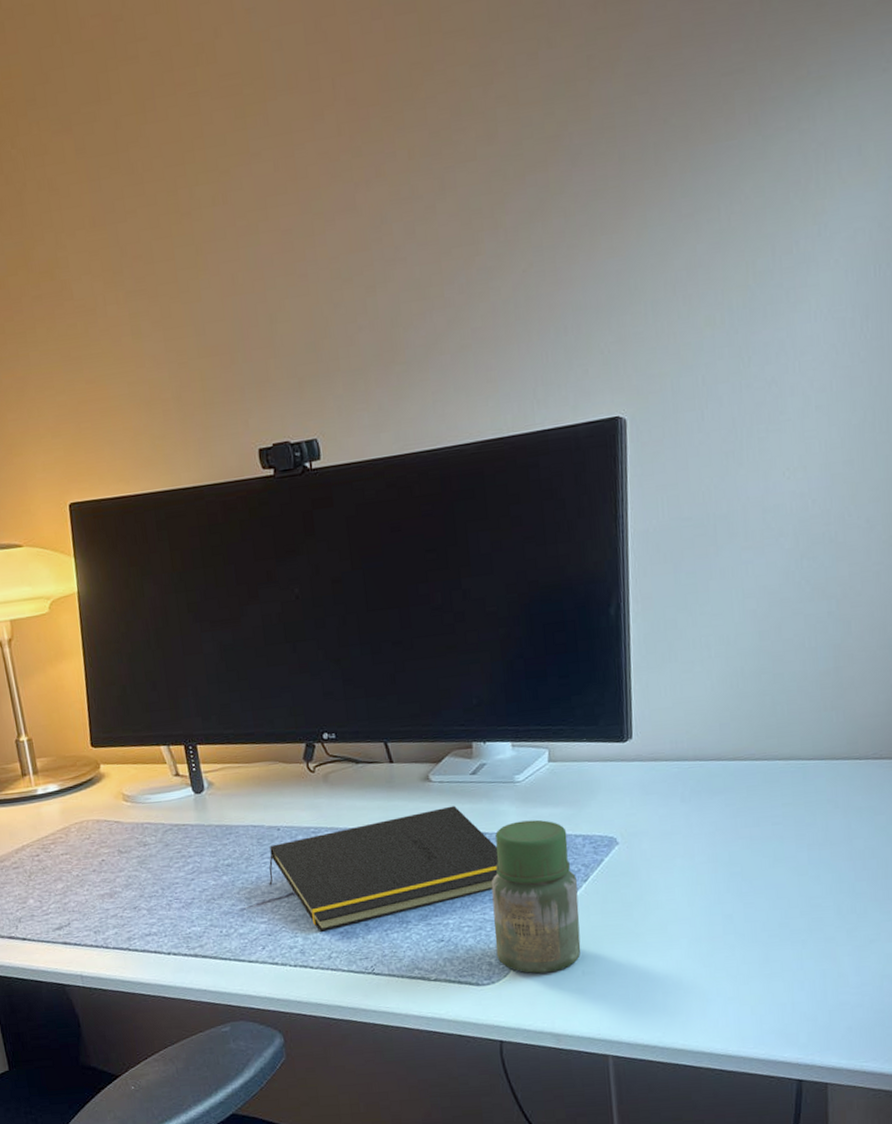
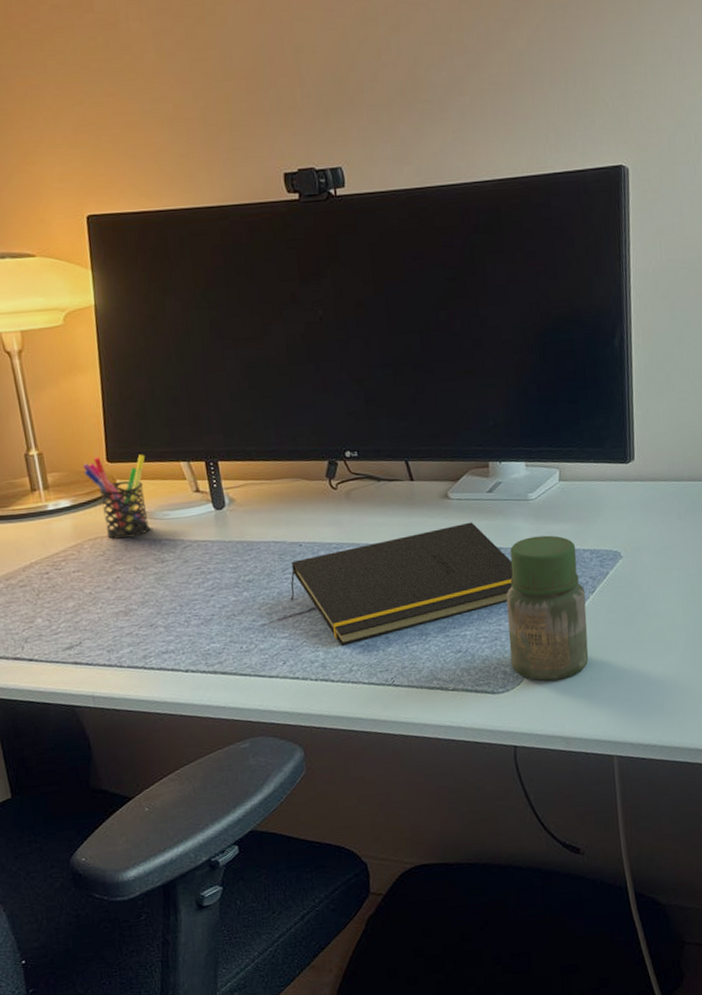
pen holder: none [69,739,133,823] -> present [83,454,151,540]

